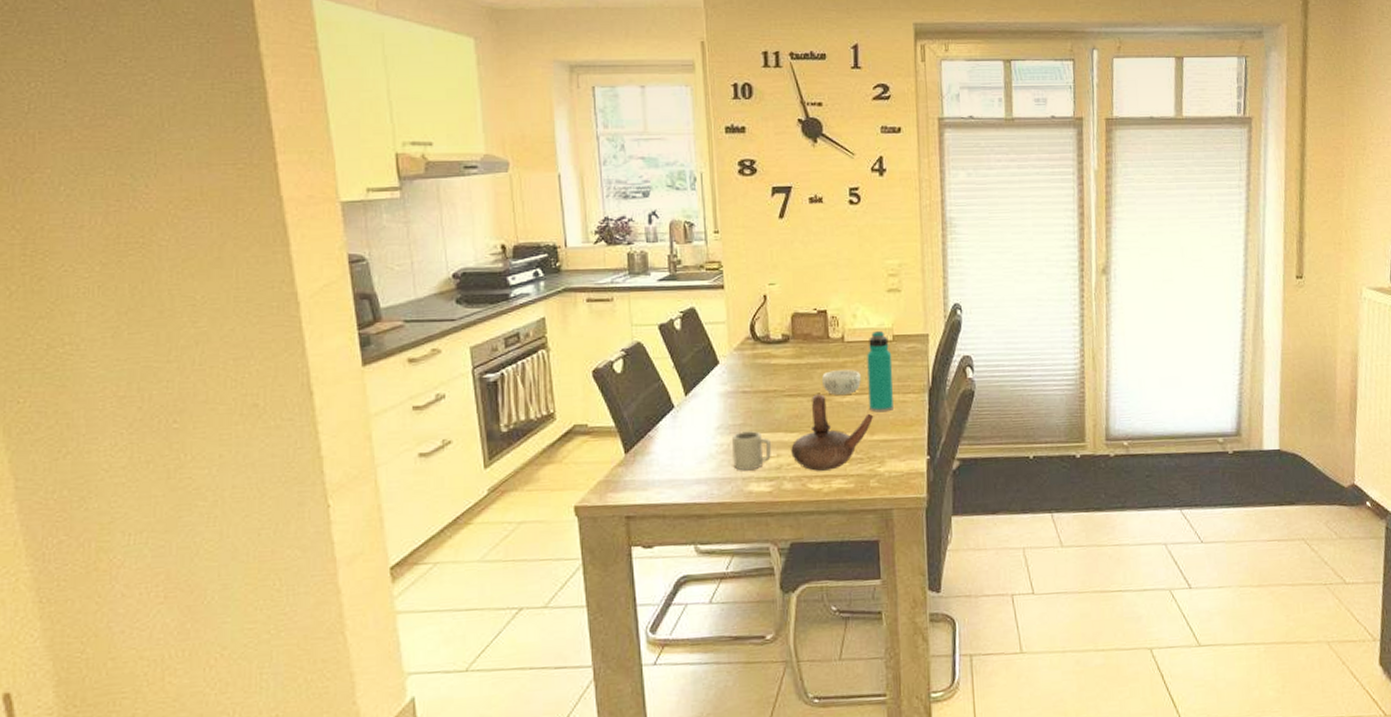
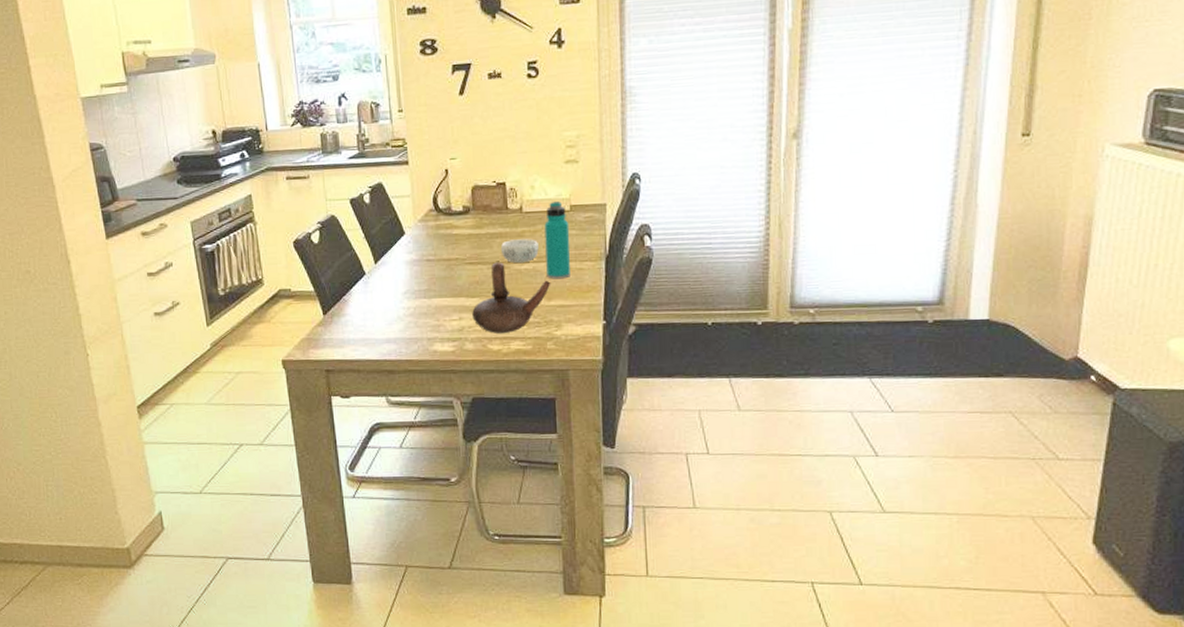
cup: present [732,431,772,471] -> none [418,296,454,332]

